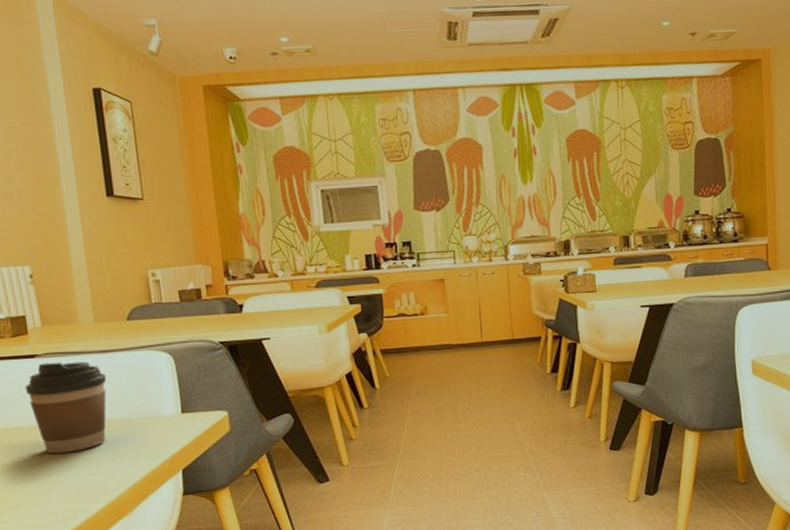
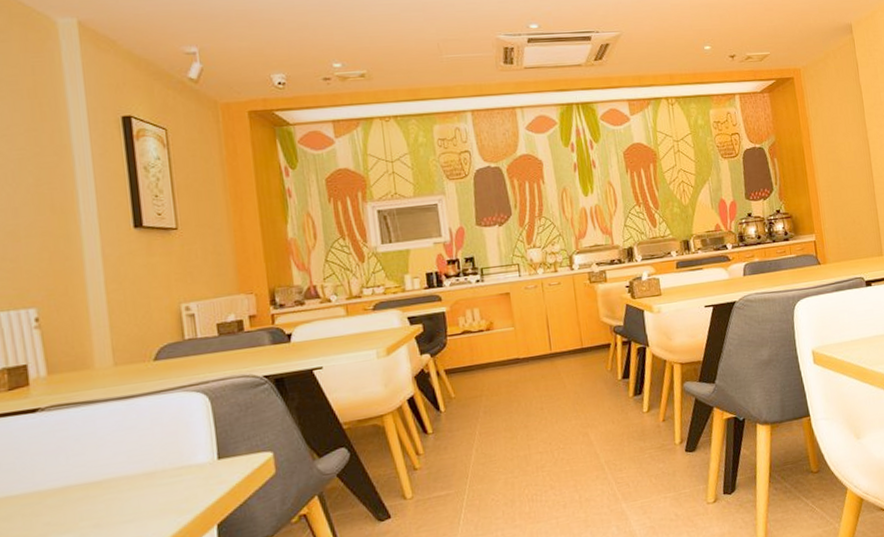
coffee cup: present [24,361,107,454] -> none [21,411,127,524]

